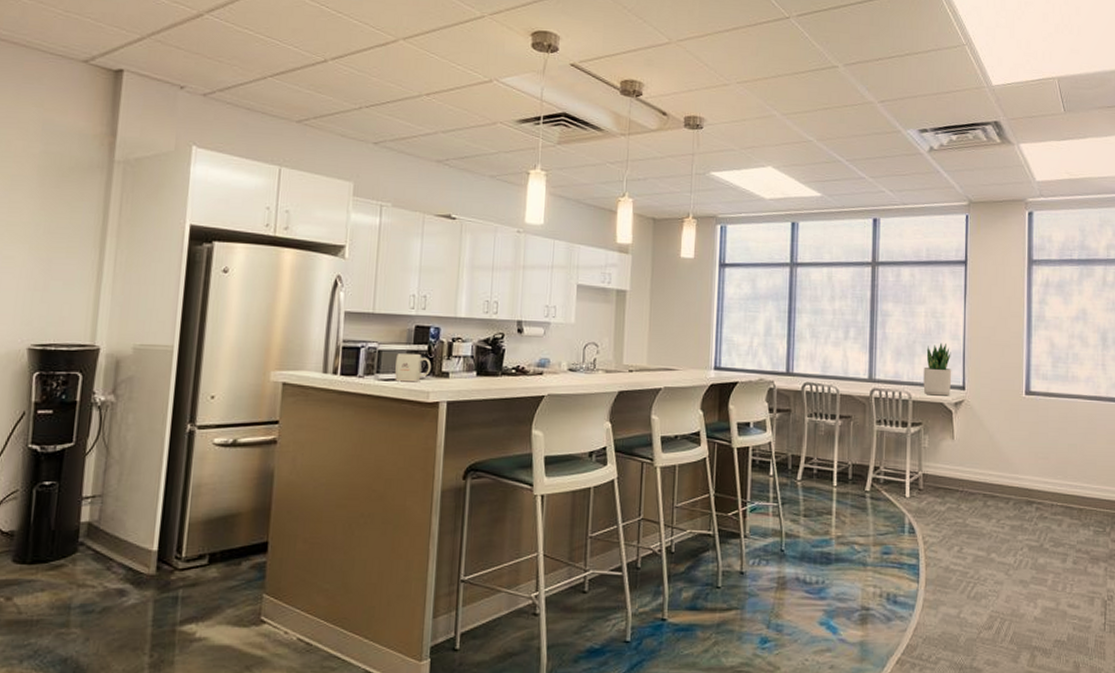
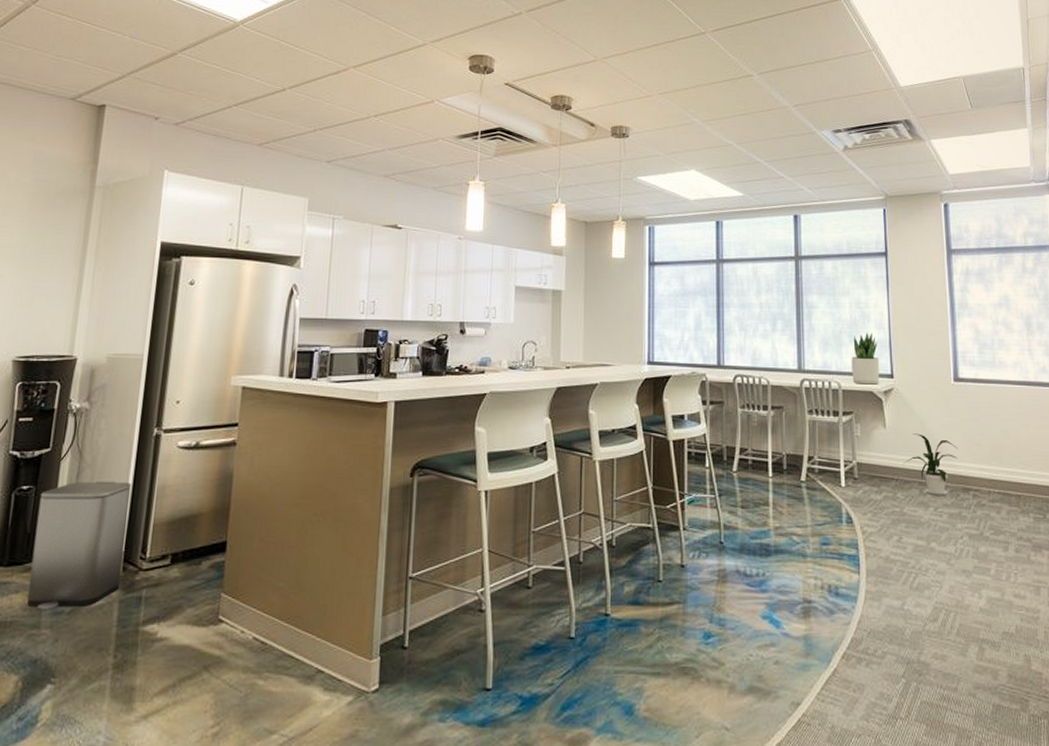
pedal bin: none [53,478,164,608] -> present [27,481,132,609]
mug: present [395,353,432,382] -> none [346,355,380,384]
house plant: none [969,446,1025,507] -> present [903,433,958,495]

